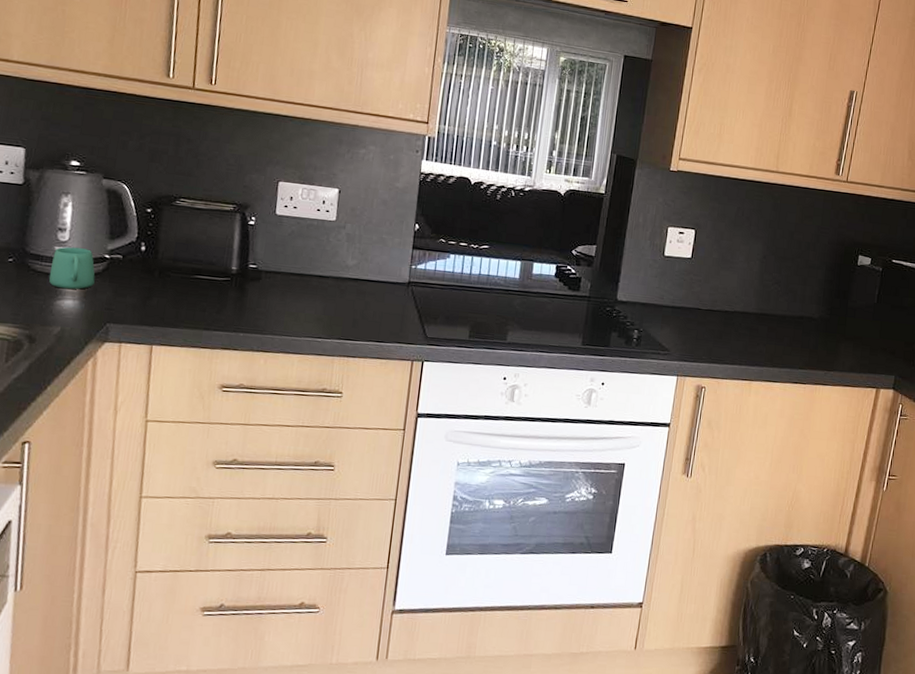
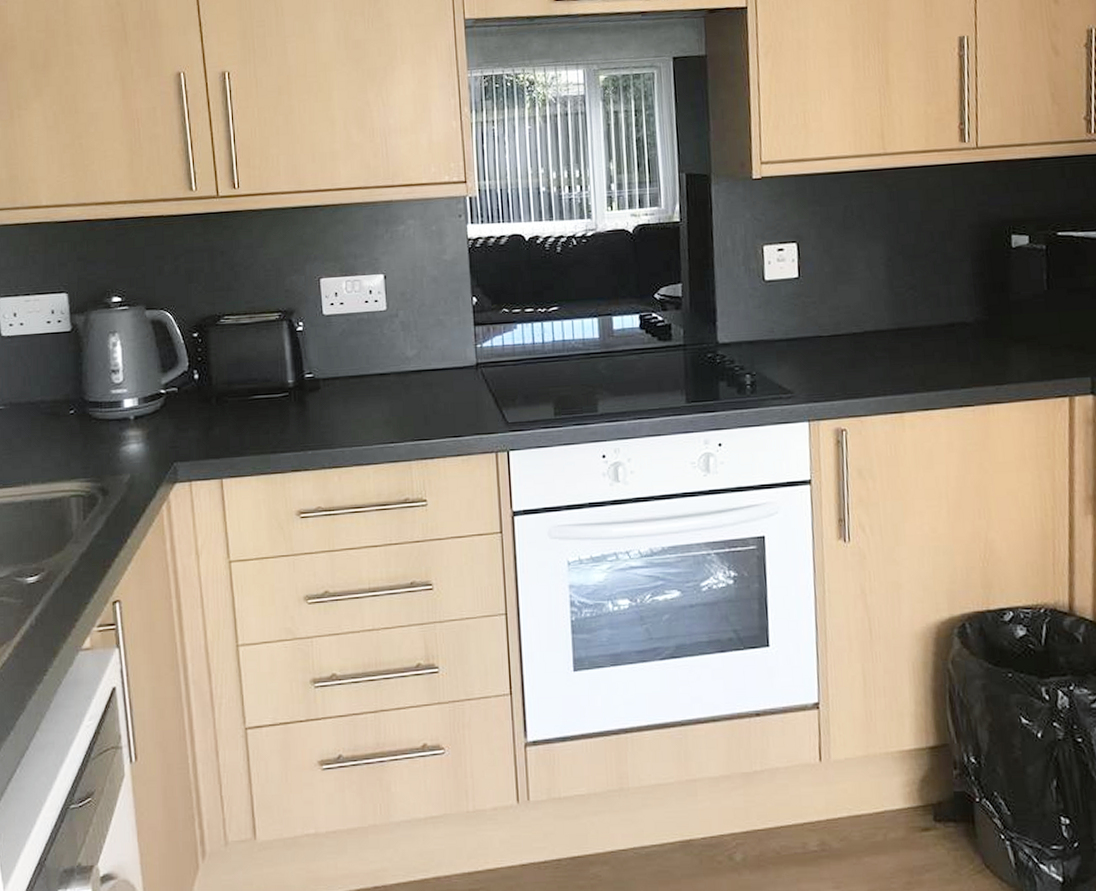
mug: present [48,247,95,290] -> none [110,387,155,434]

